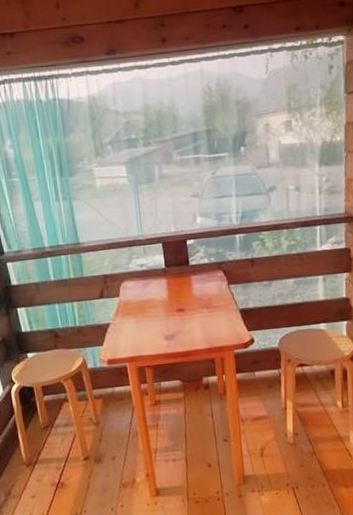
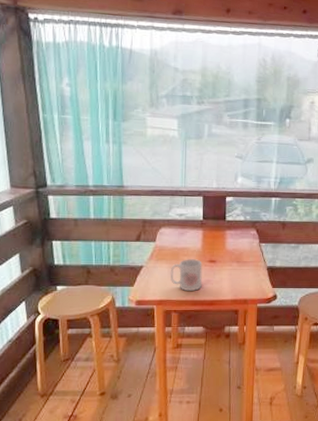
mug: none [138,310,174,345] -> present [170,259,203,291]

